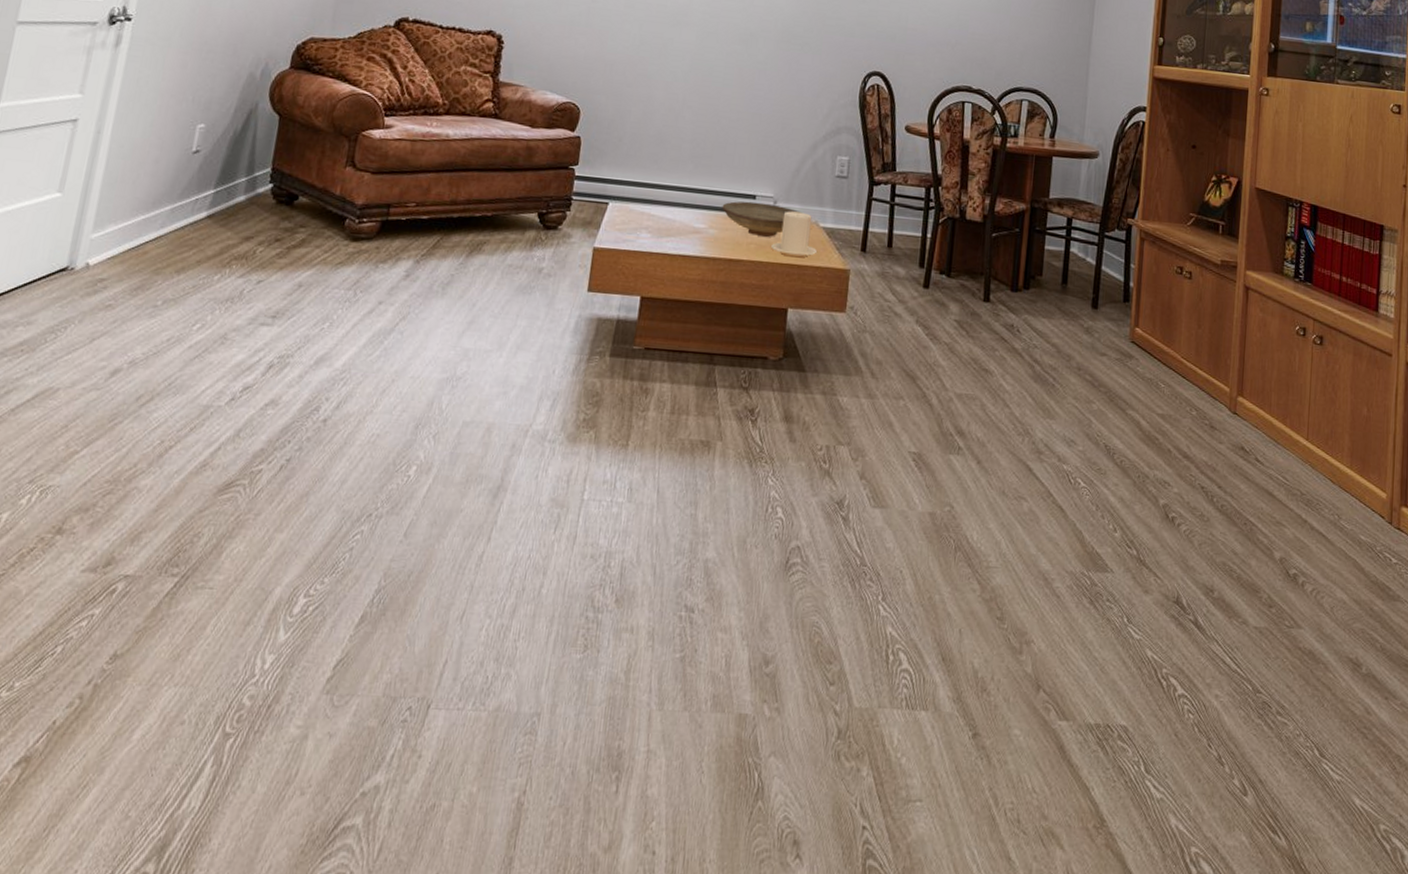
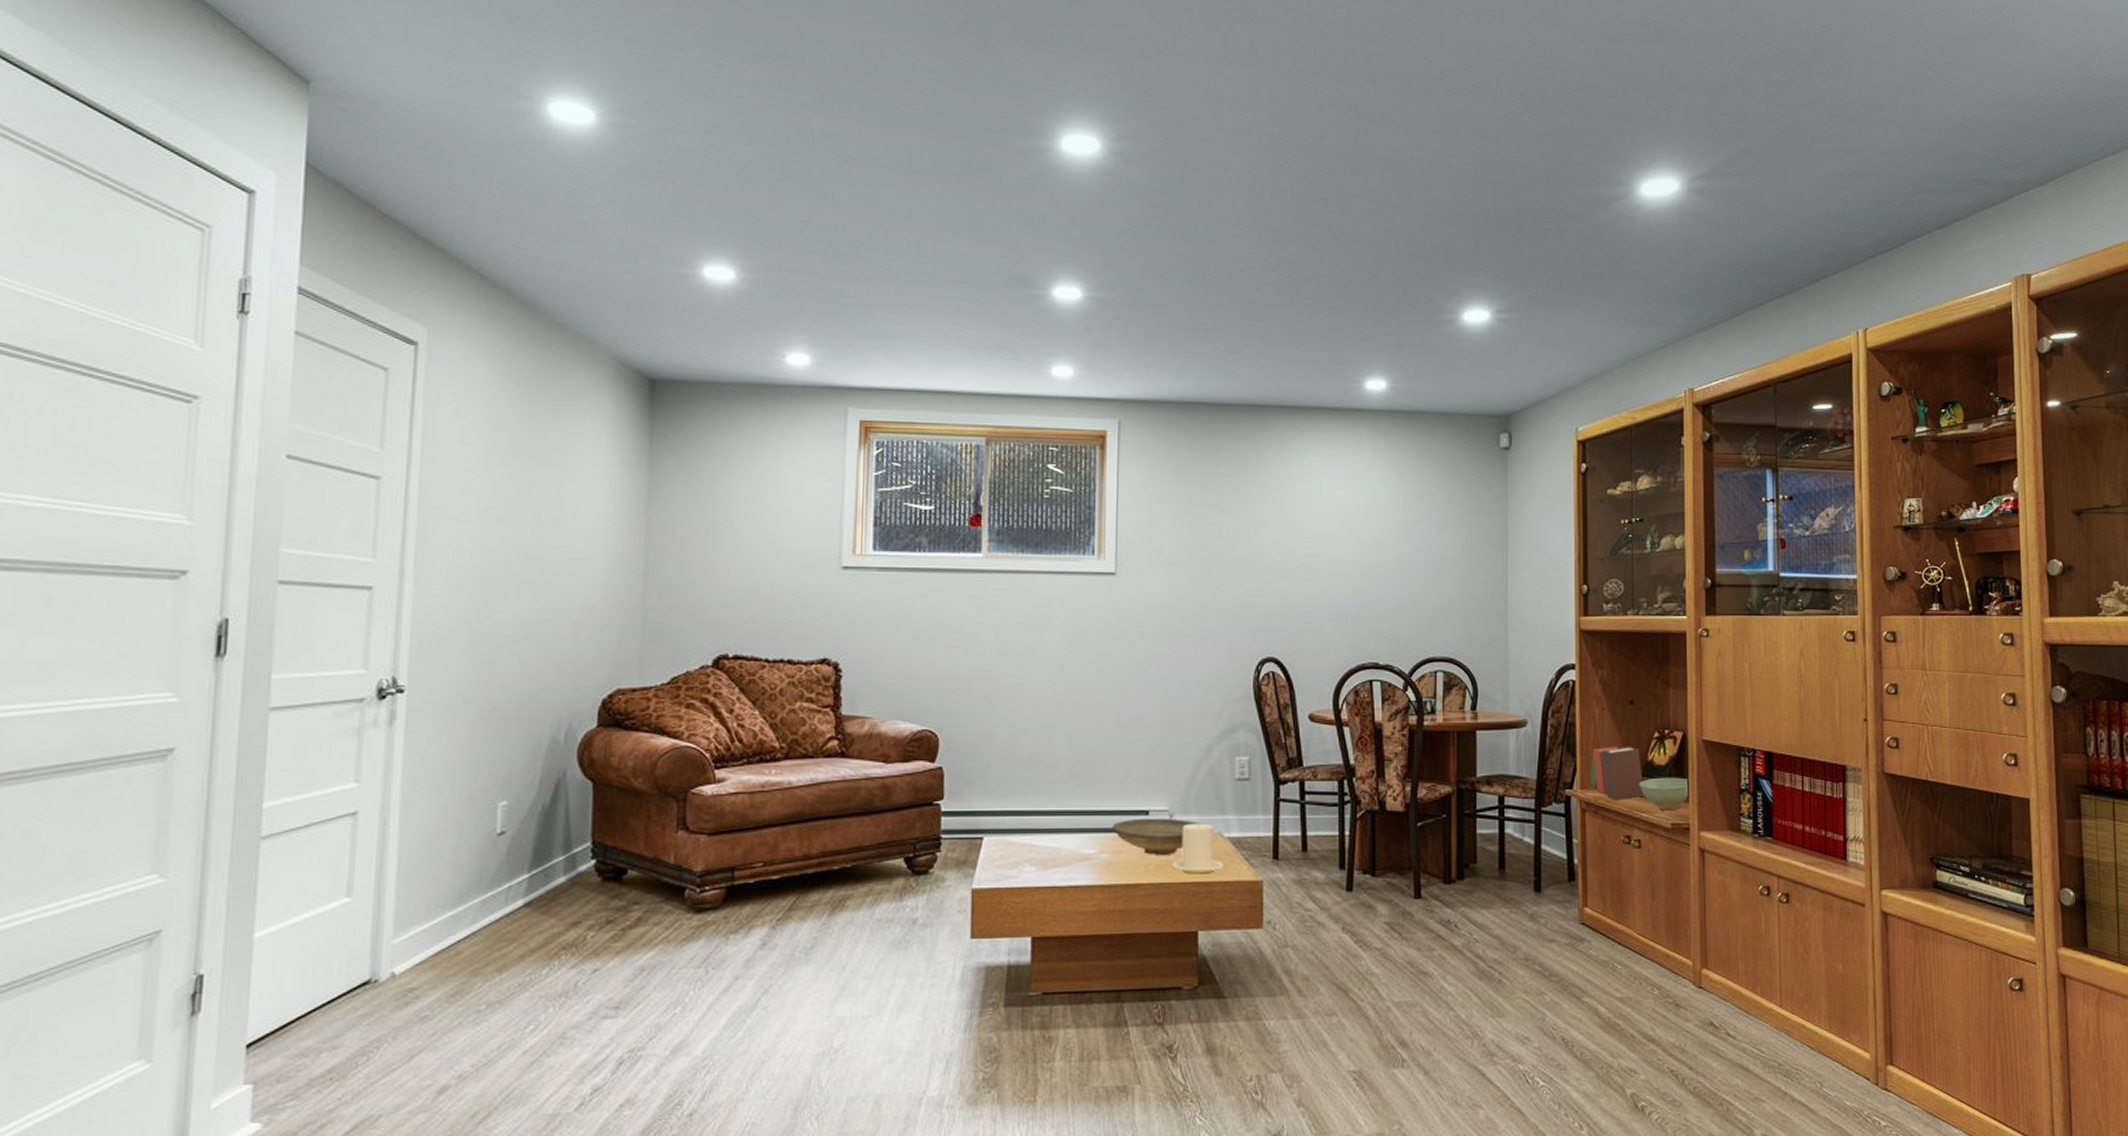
books: none [1150,184,1198,235] -> present [1589,746,1644,801]
bowl: none [1194,217,1240,249] -> present [1638,777,1690,810]

